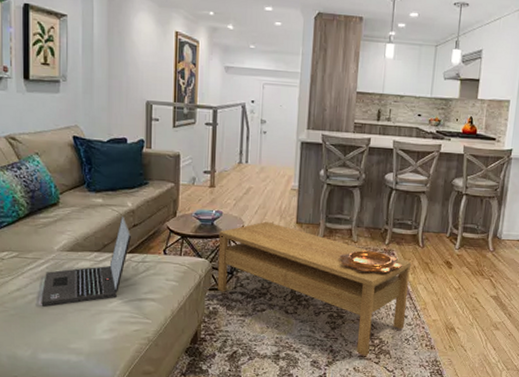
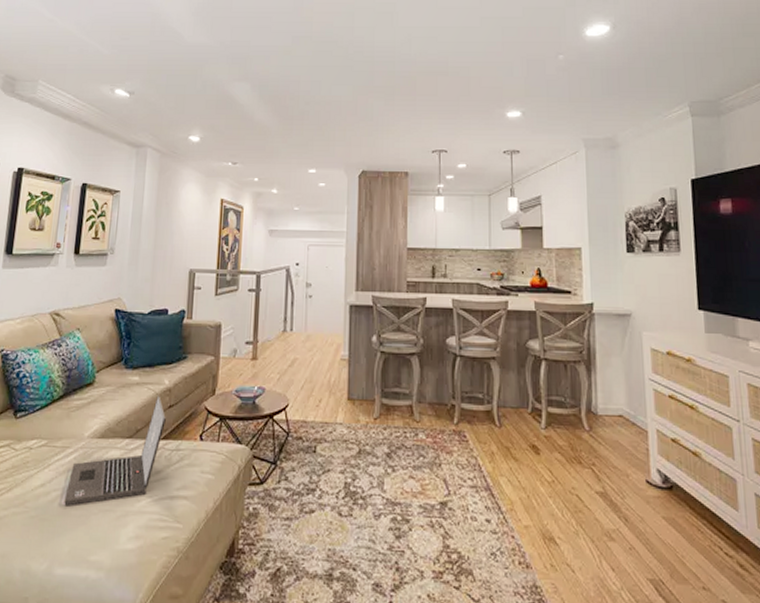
coffee table: present [217,221,412,356] -> none [258,398,489,577]
decorative bowl: present [339,250,403,273] -> none [400,431,478,462]

